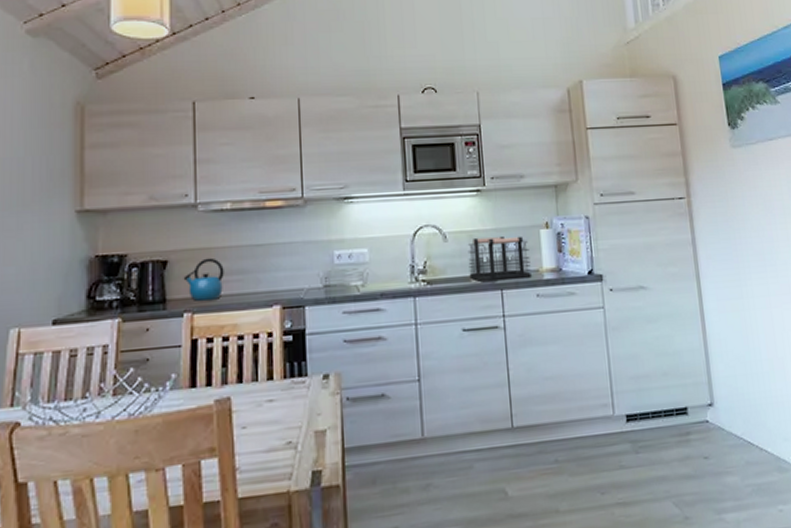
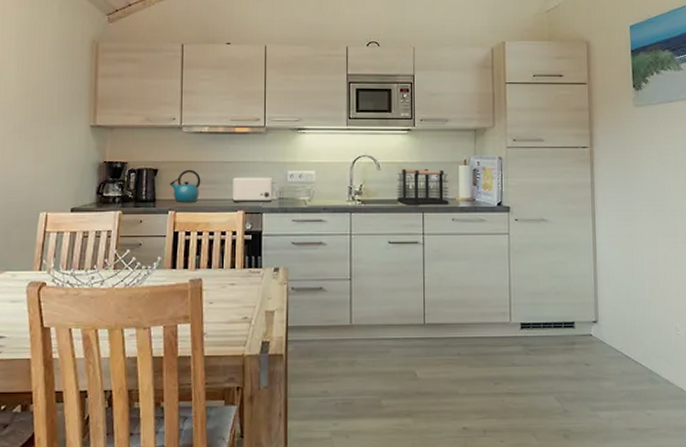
toaster: none [265,260,320,297] -> present [232,177,276,203]

